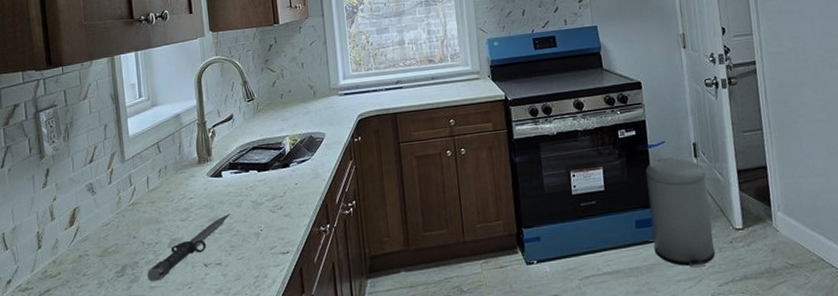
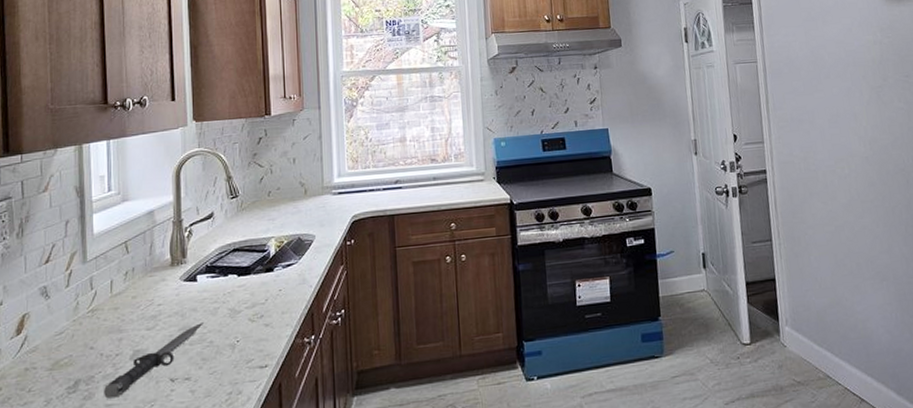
pedal bin: present [645,157,715,268] -> none [653,268,722,385]

